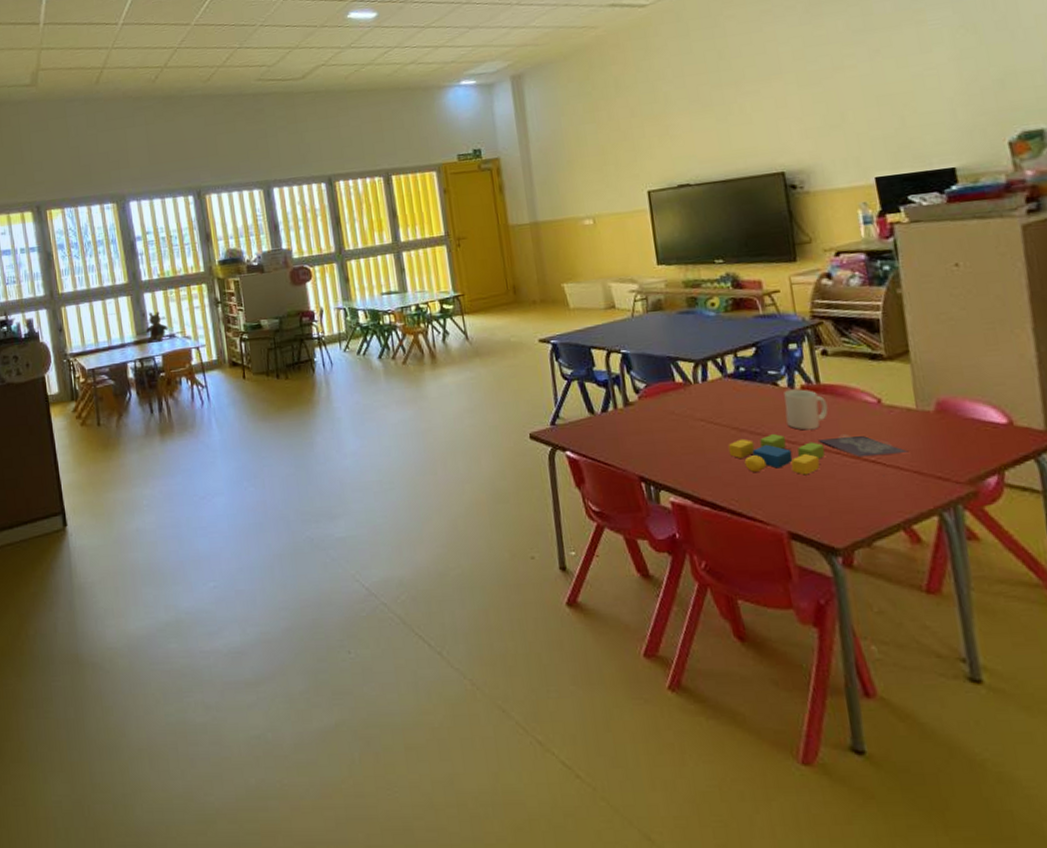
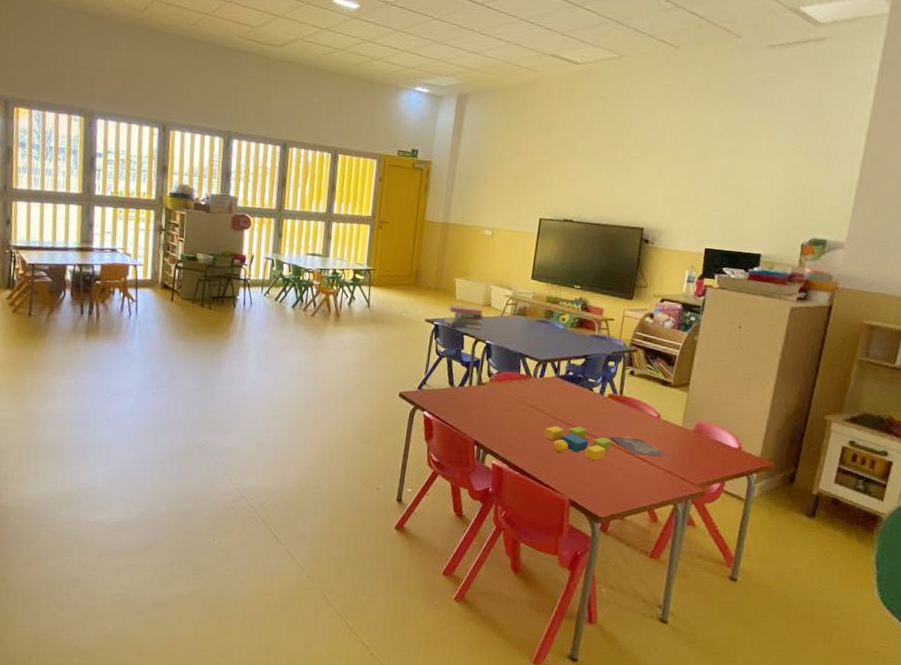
stuffed animal: present [145,312,169,343] -> none [89,225,112,253]
books: none [559,311,611,343] -> present [442,304,483,329]
cup: present [784,389,828,430] -> none [591,396,623,429]

